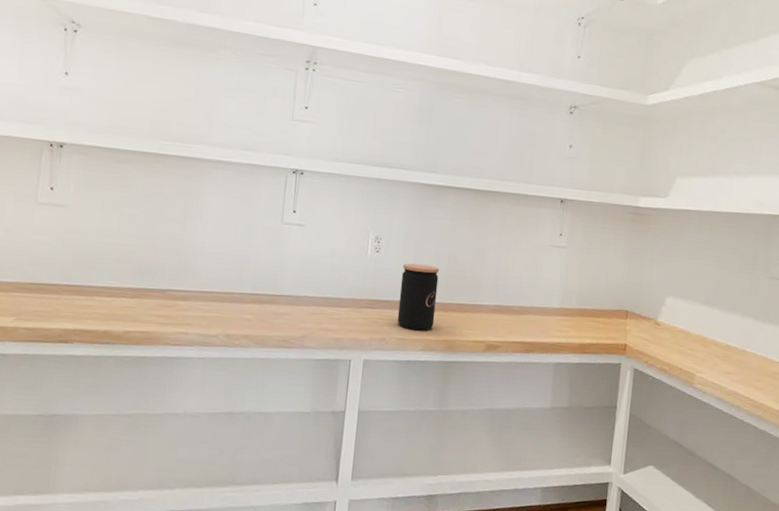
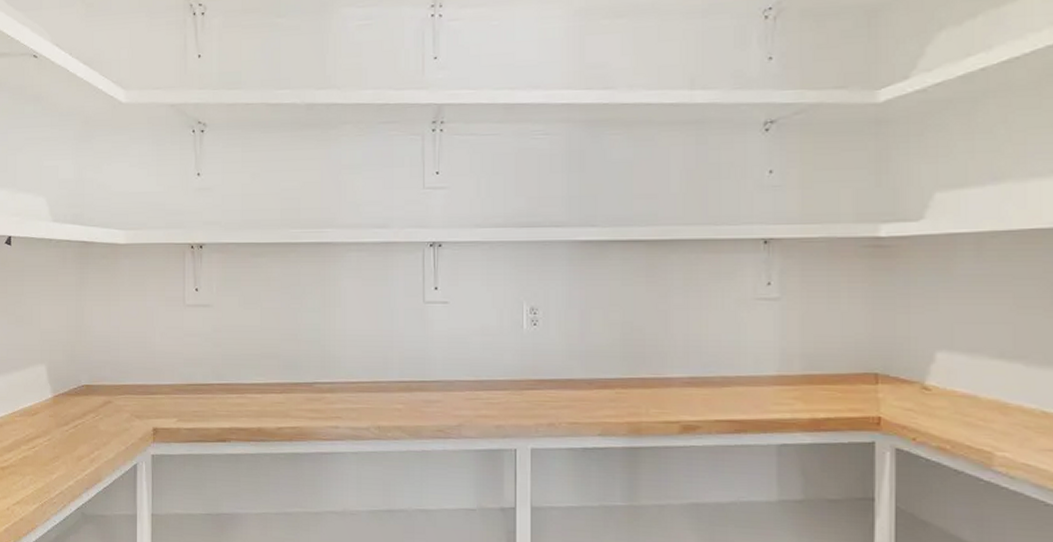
coffee jar: present [397,263,440,331] -> none [566,335,612,413]

